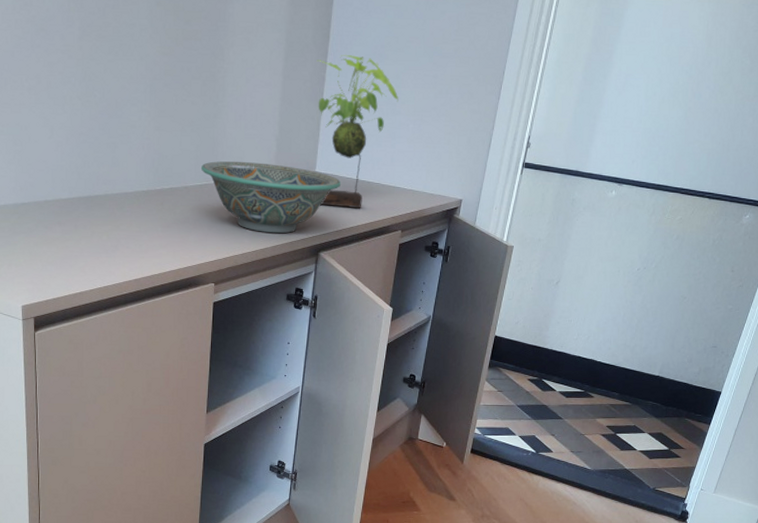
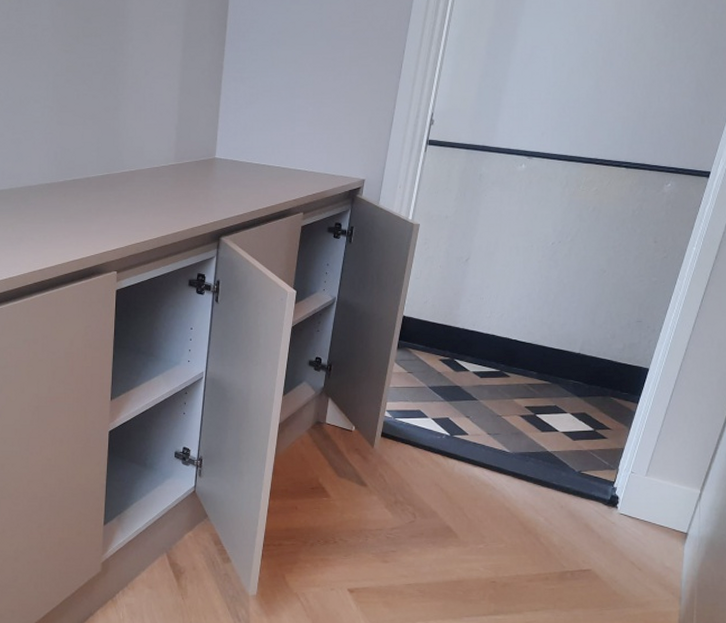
decorative bowl: present [200,161,341,234] -> none [102,151,241,220]
plant: present [316,54,399,209] -> none [214,42,298,193]

